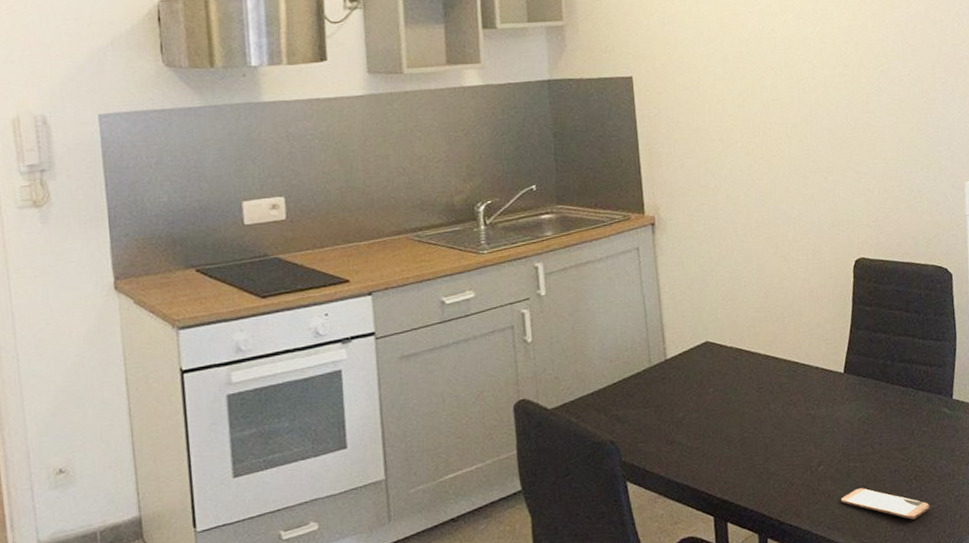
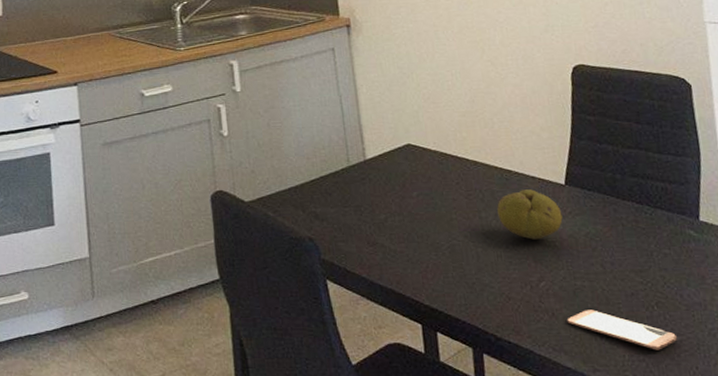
fruit: none [784,379,841,427] -> present [497,189,563,240]

